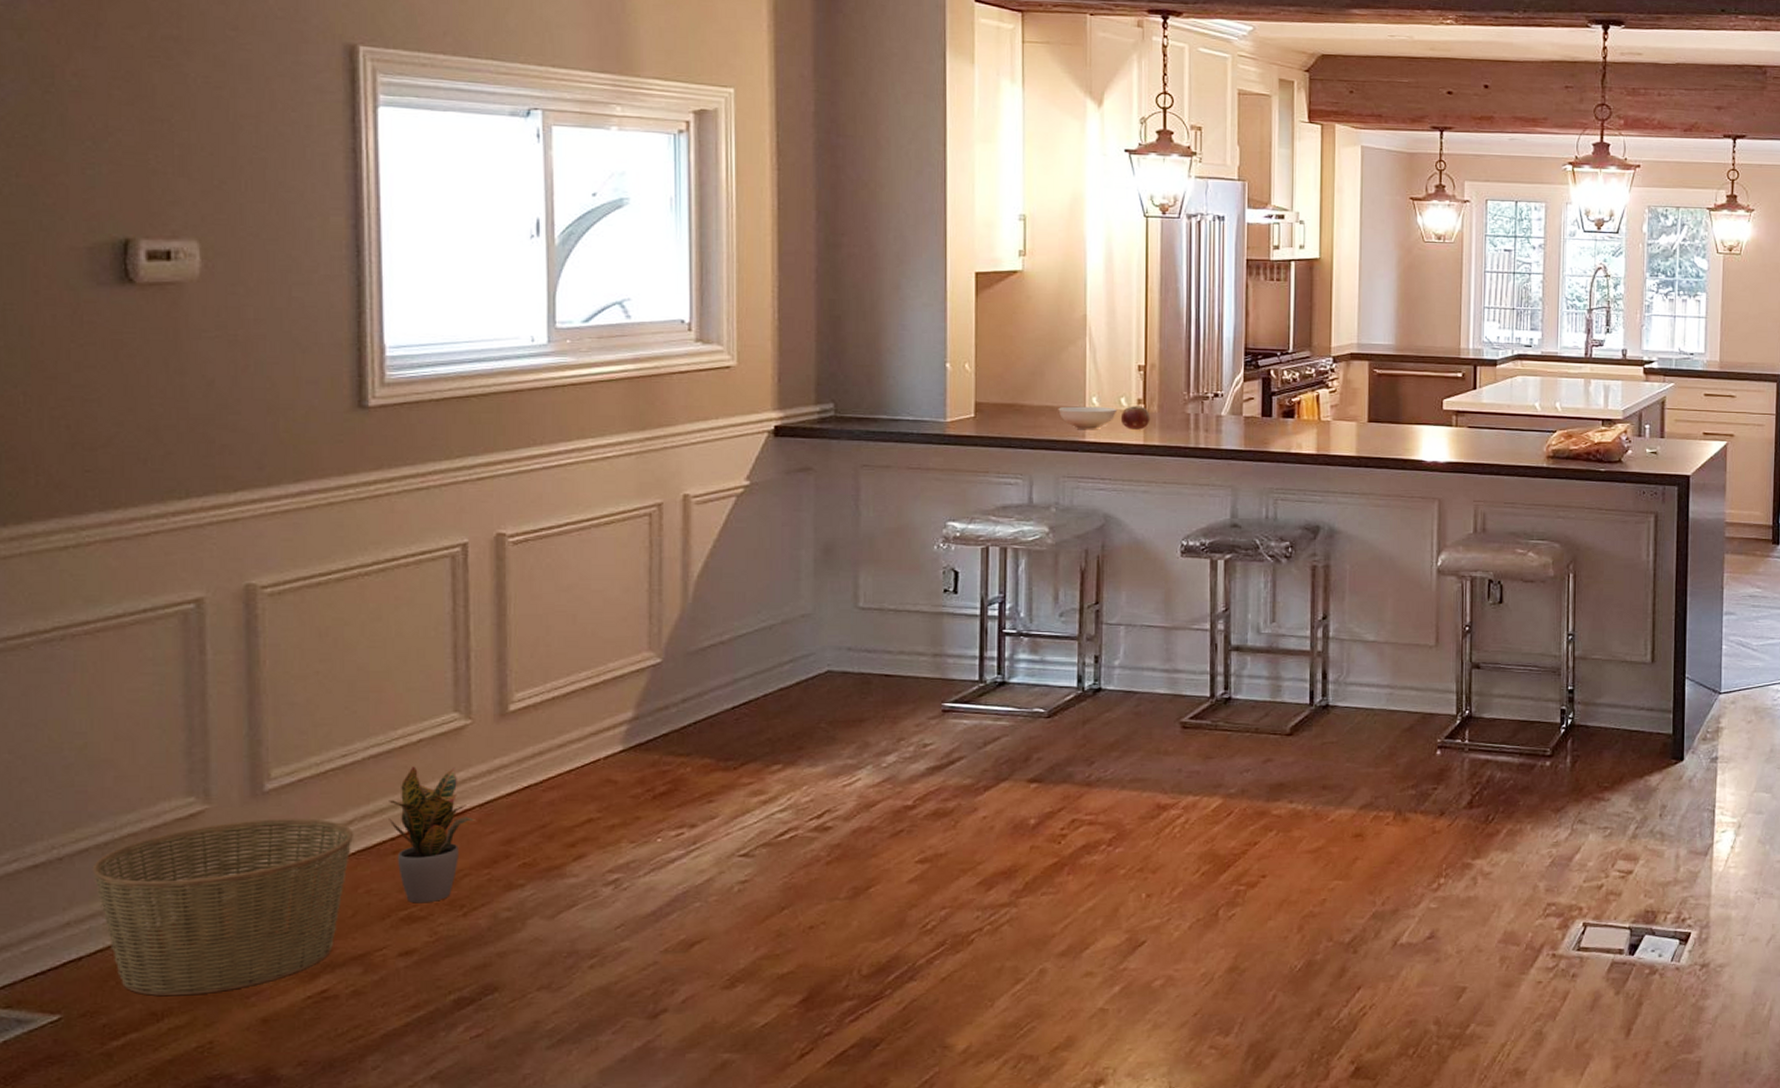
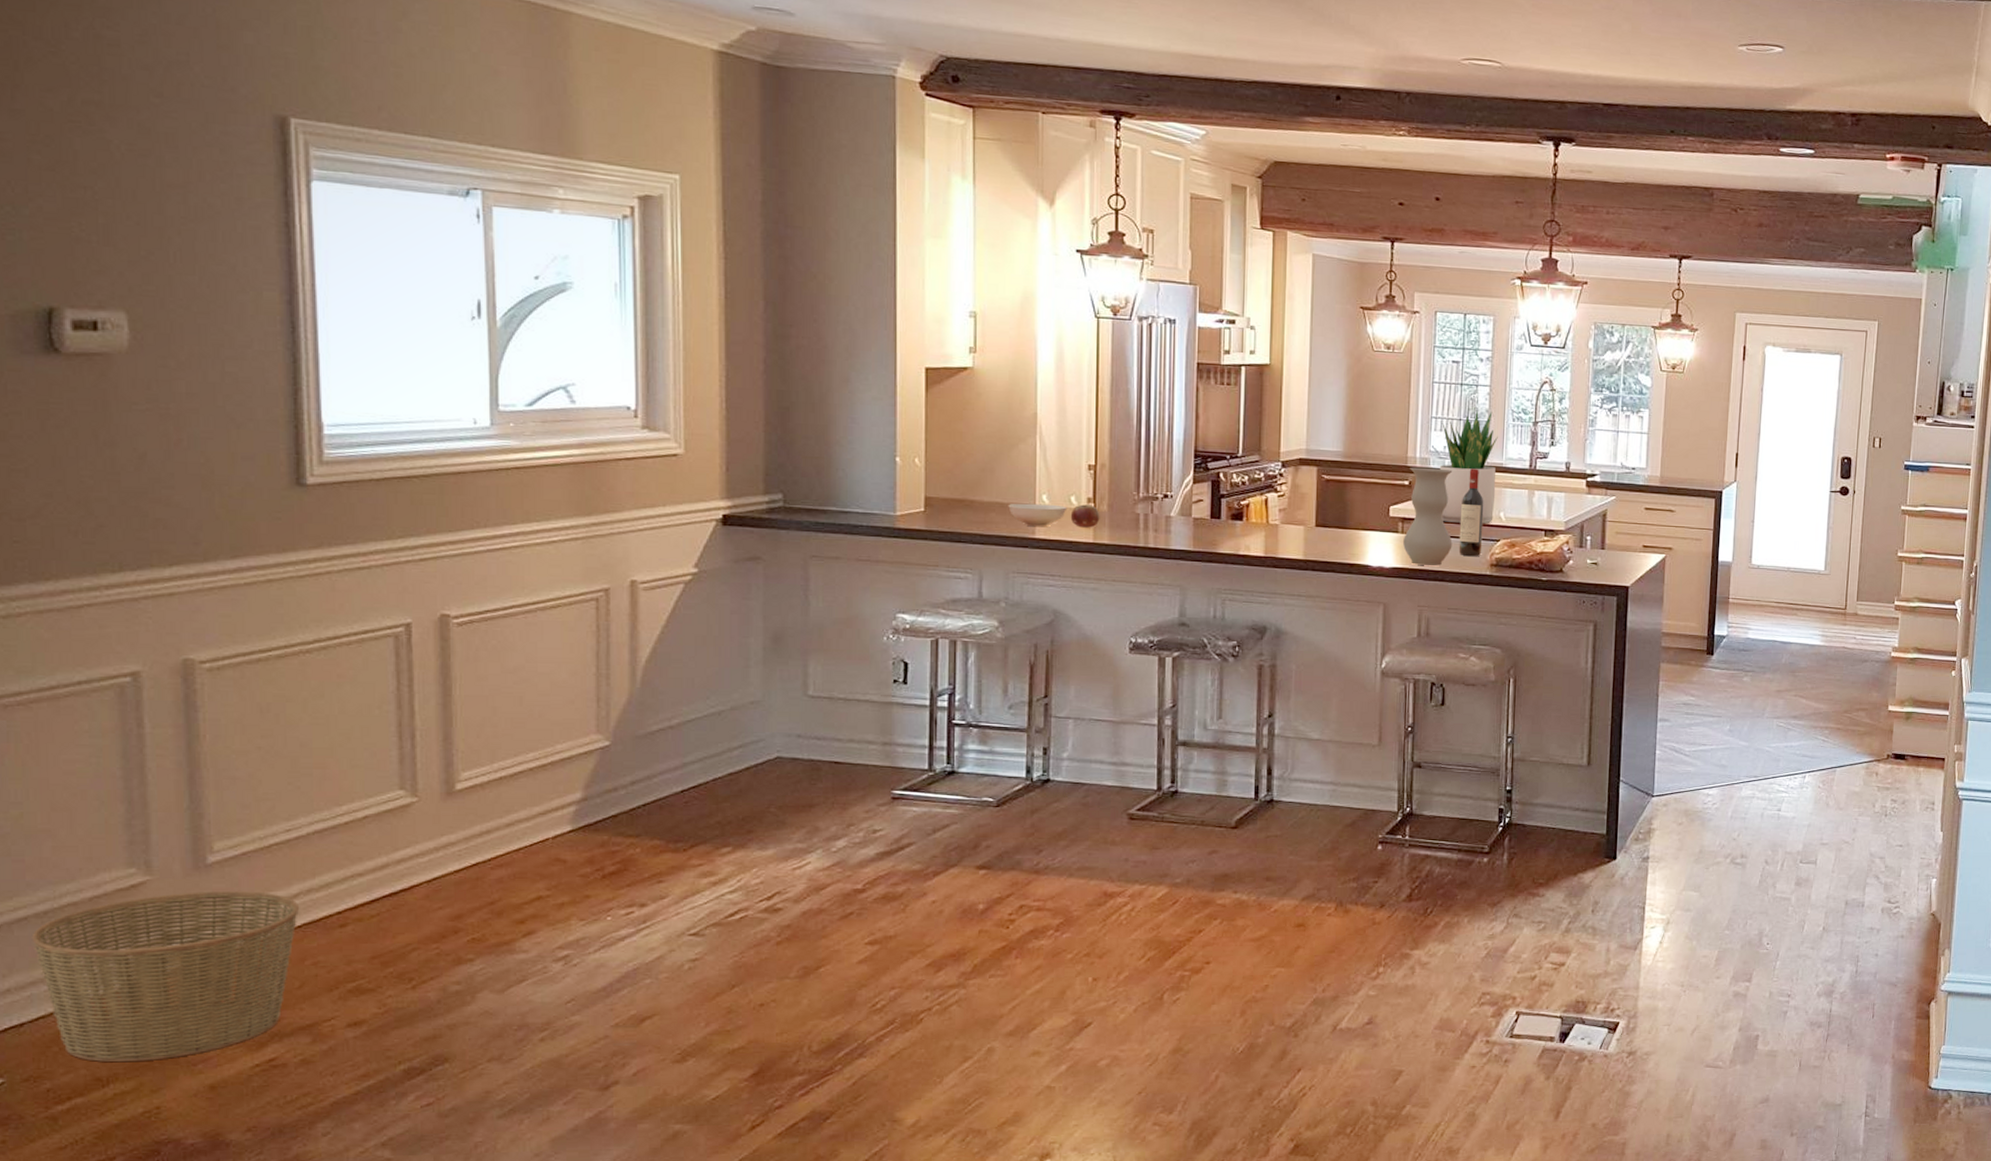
potted plant: present [389,766,478,904] -> none [335,842,426,976]
vase: none [1458,358,1508,459] -> present [1403,467,1453,566]
planter: none [1493,299,1552,415] -> present [1439,410,1498,524]
wine bottle: none [1514,359,1539,448] -> present [1458,468,1484,556]

